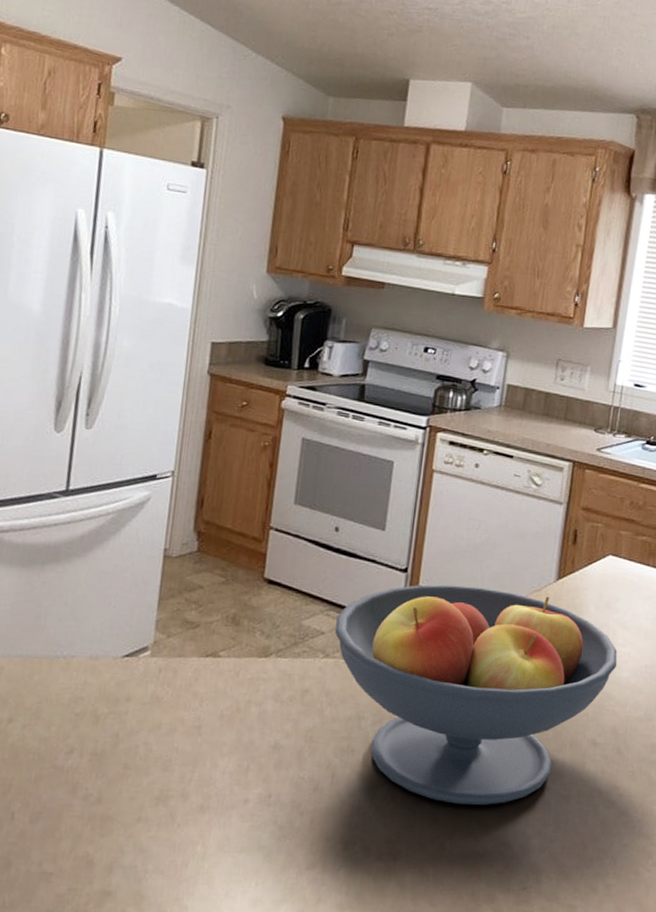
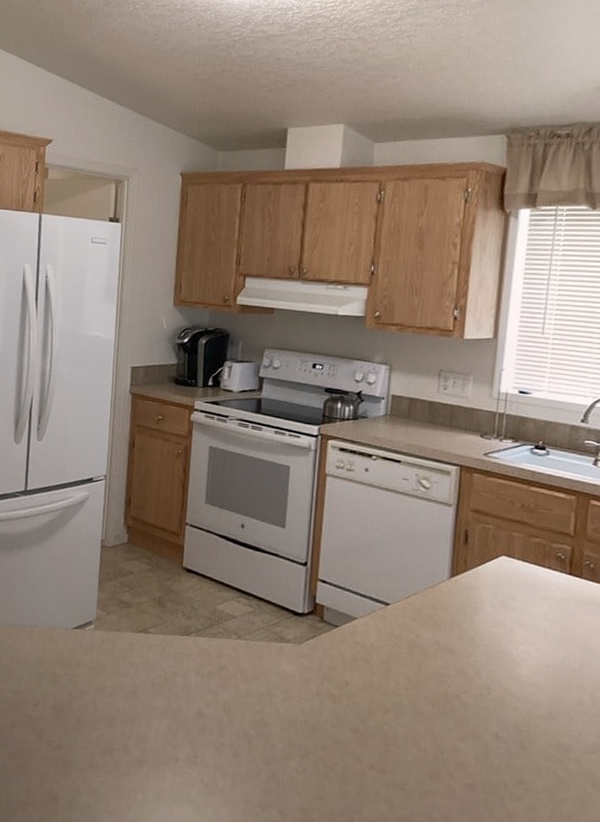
fruit bowl: present [335,584,618,805] -> none [245,578,517,786]

